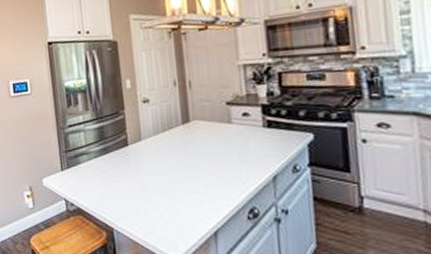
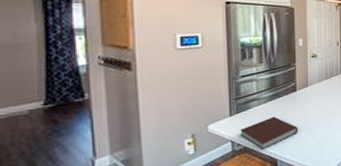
notebook: none [72,175,134,214] -> present [240,116,298,150]

